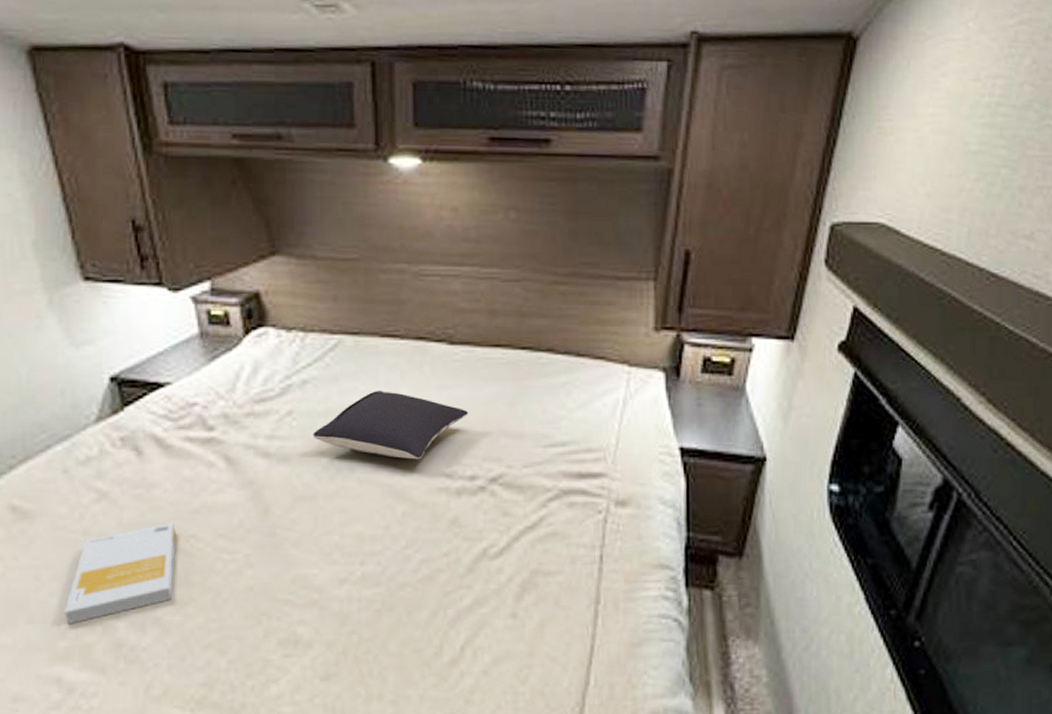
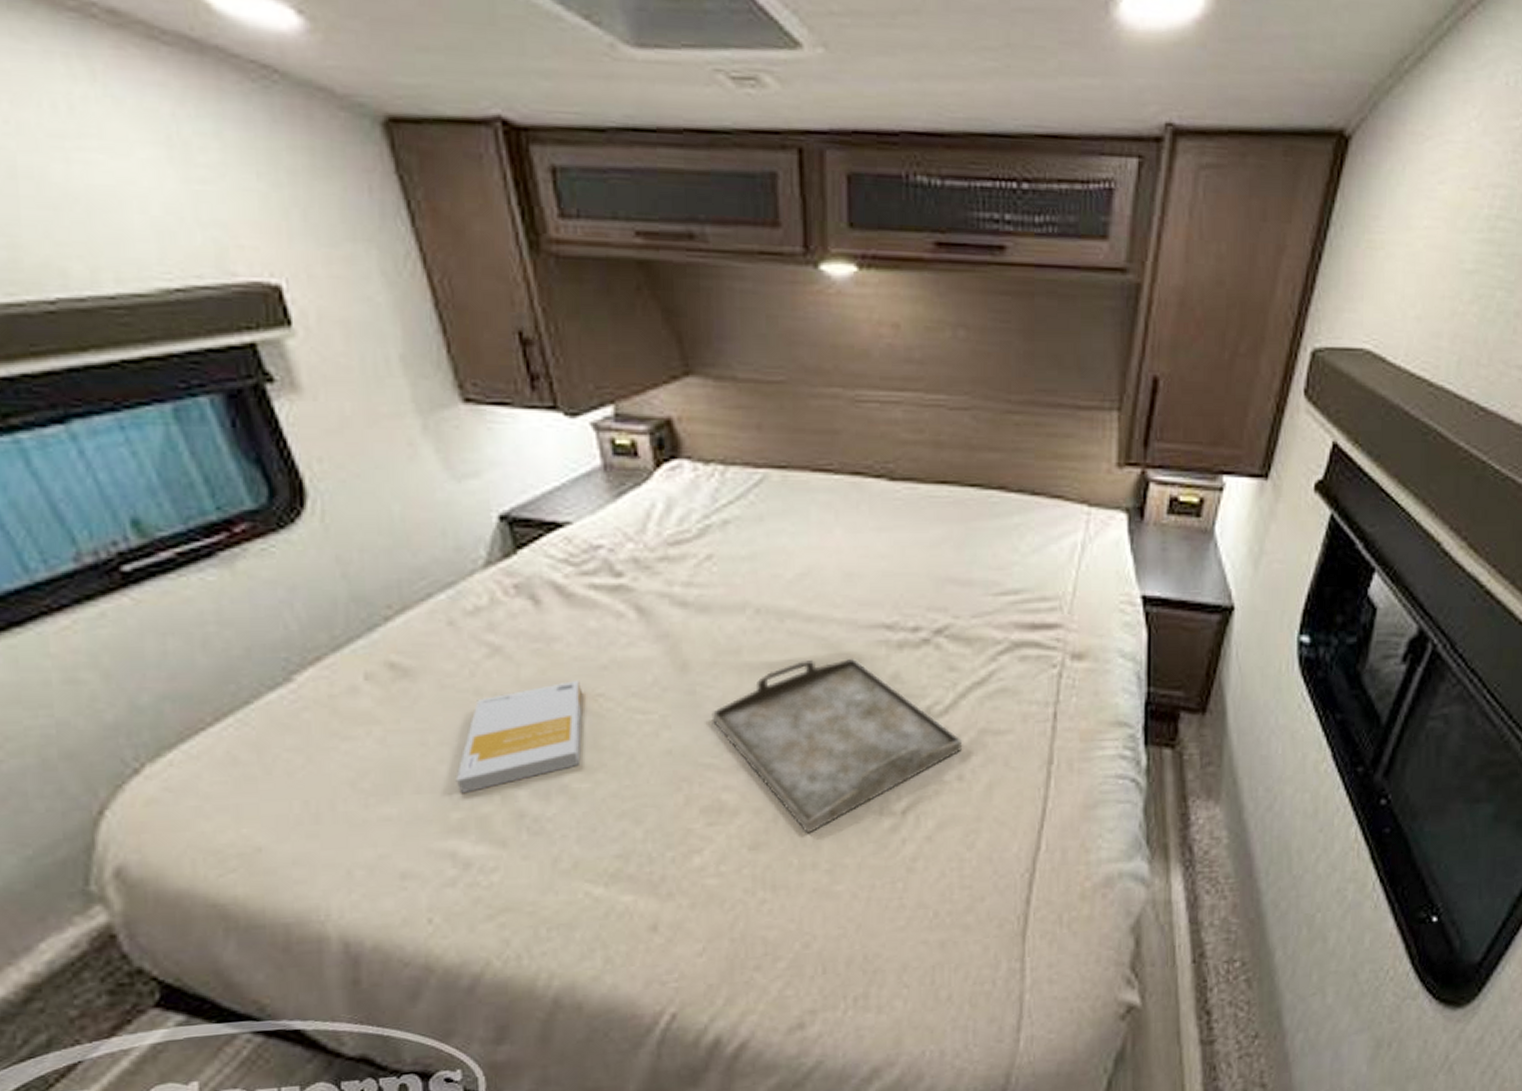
serving tray: none [289,504,516,666] -> present [711,658,963,834]
pillow: present [313,391,469,460] -> none [736,532,912,610]

